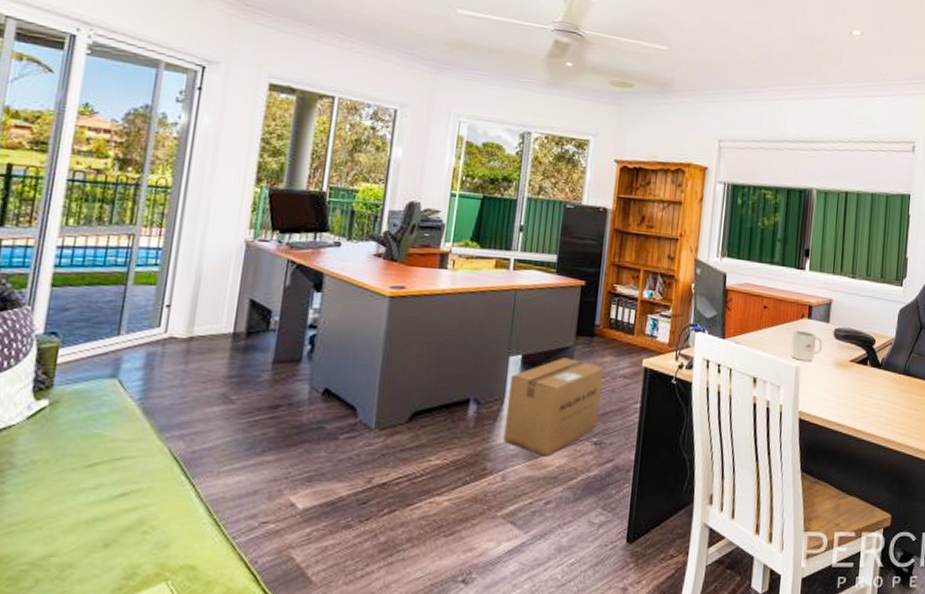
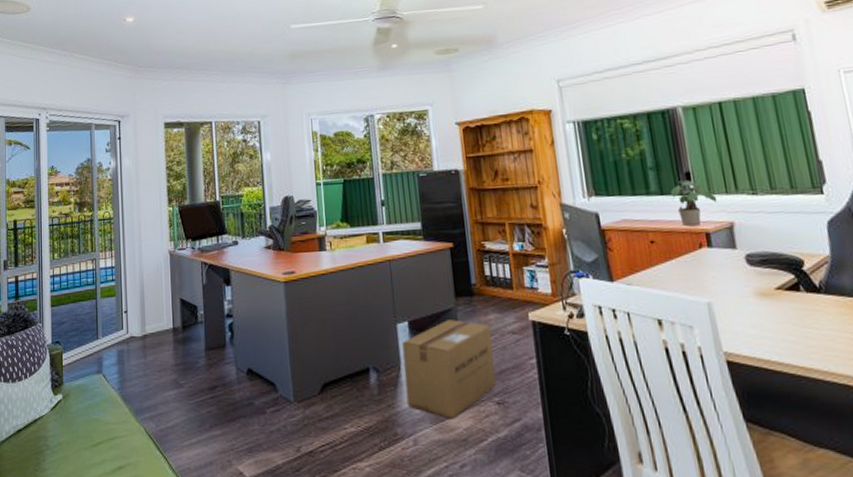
potted plant: none [790,256,825,299] -> present [671,180,718,227]
mug: present [790,330,823,361] -> none [693,261,736,295]

